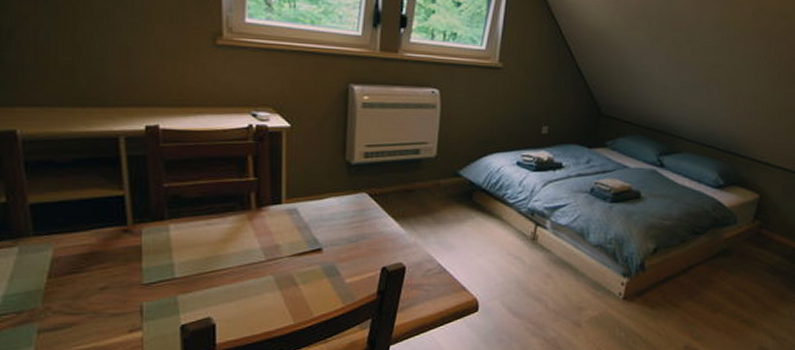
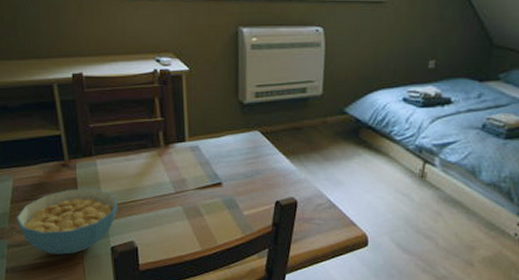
cereal bowl: none [53,257,194,338] -> present [16,188,119,255]

